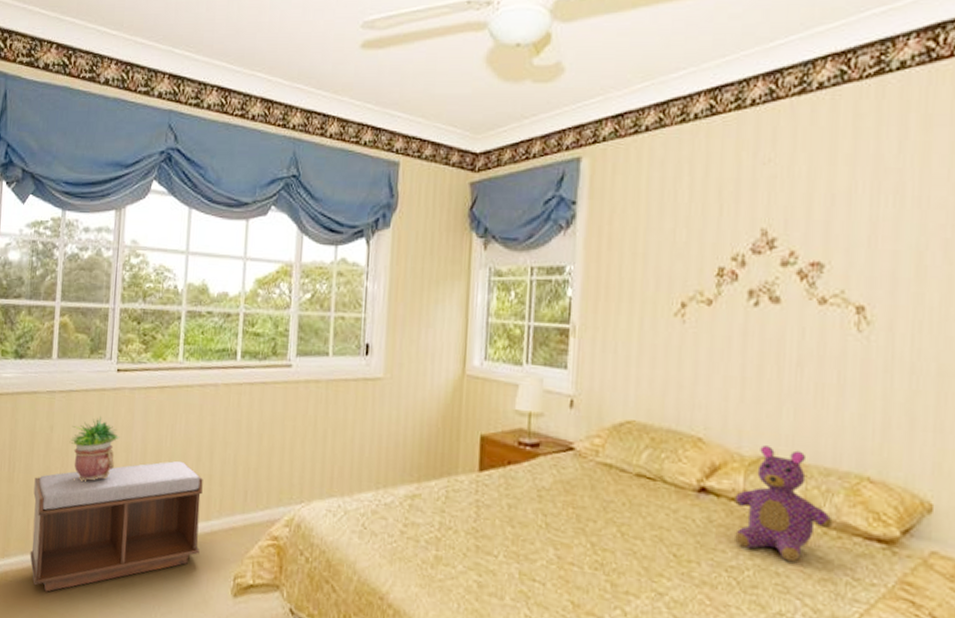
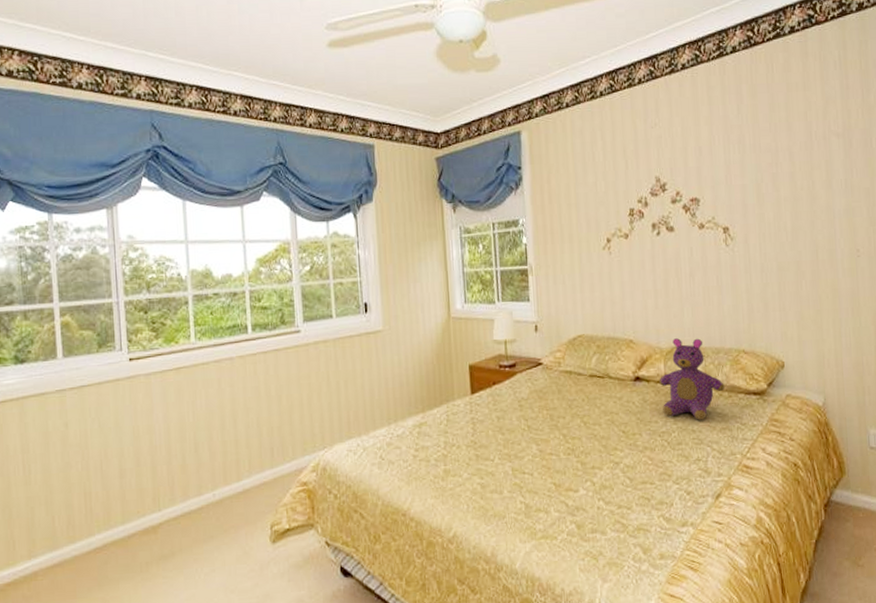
bench: present [30,460,203,592] -> none [54,432,235,581]
potted plant: present [69,416,120,482] -> none [87,405,141,470]

